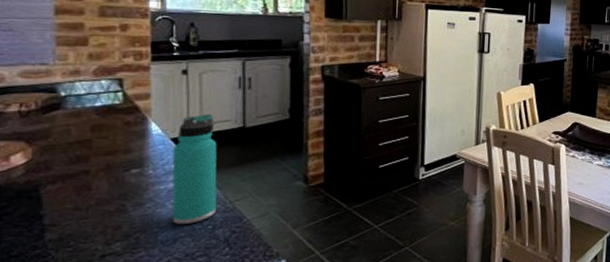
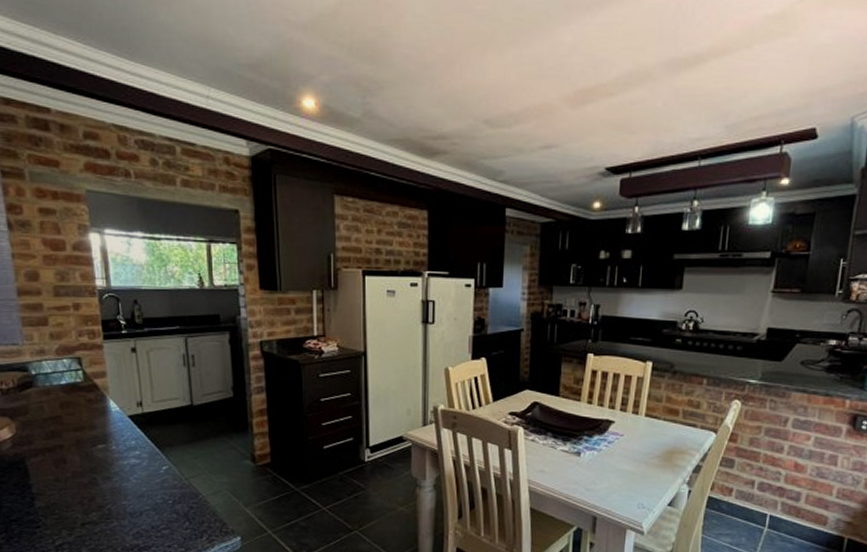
thermos bottle: present [172,114,217,224] -> none [131,392,174,498]

